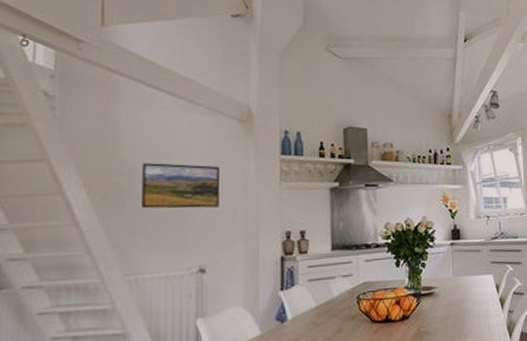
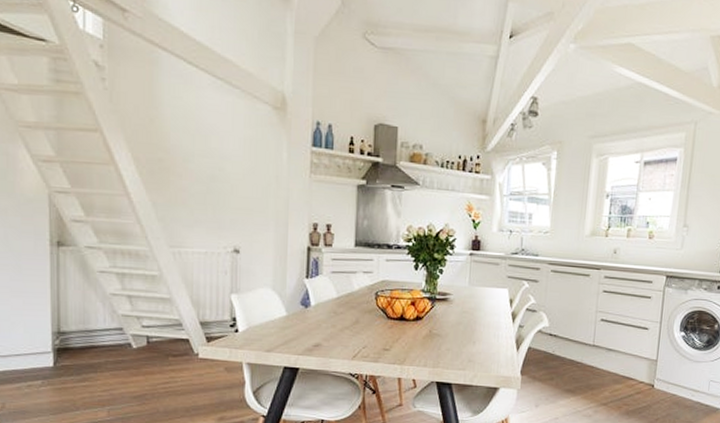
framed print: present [142,163,219,209] -> none [184,142,254,193]

